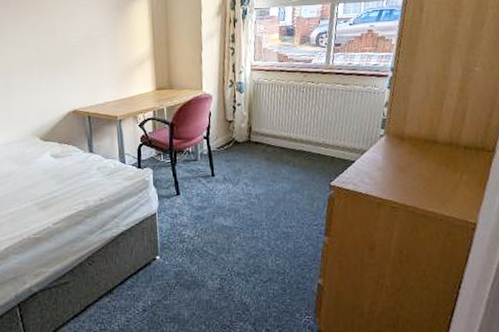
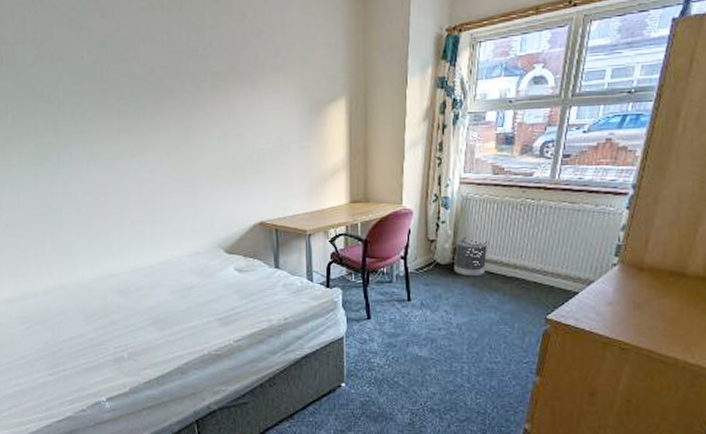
wastebasket: none [250,116,278,152] -> present [454,236,488,277]

